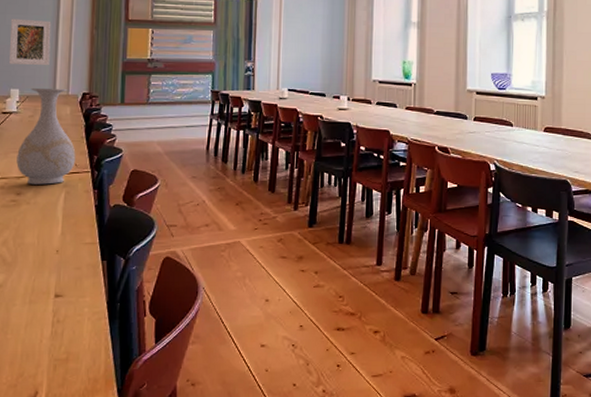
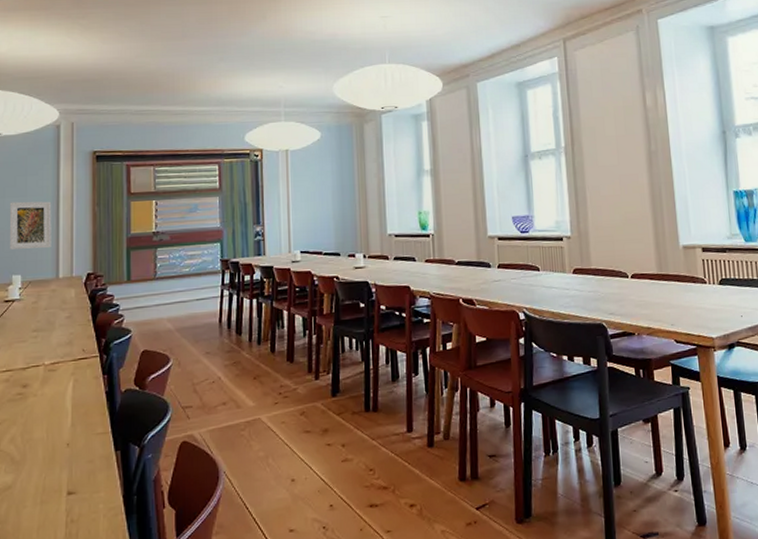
vase: present [16,87,76,185] -> none [21,270,83,375]

